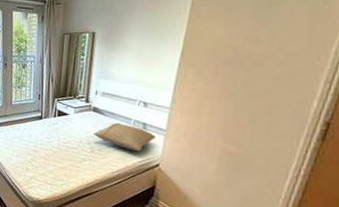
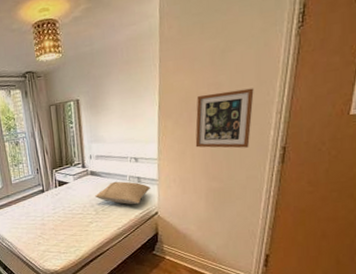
picture frame: none [216,48,301,115] -> present [195,88,254,149]

